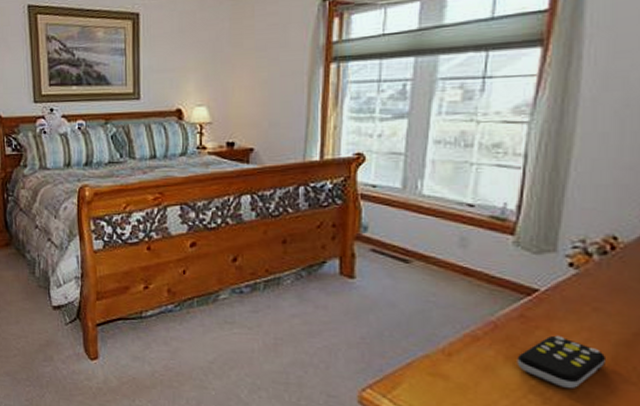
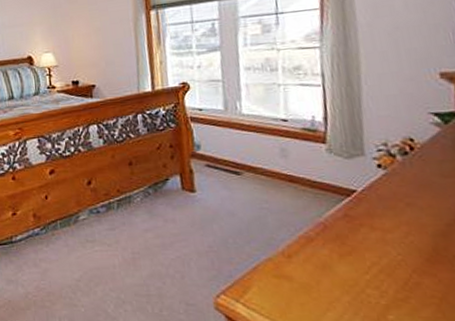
remote control: present [517,335,605,389] -> none [349,231,428,281]

